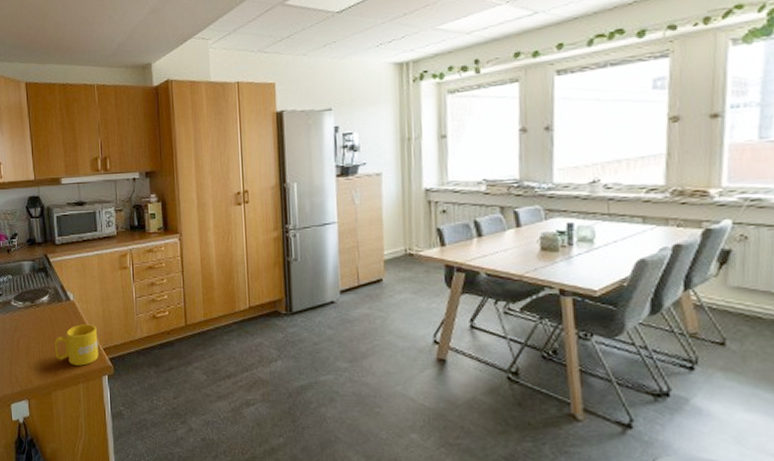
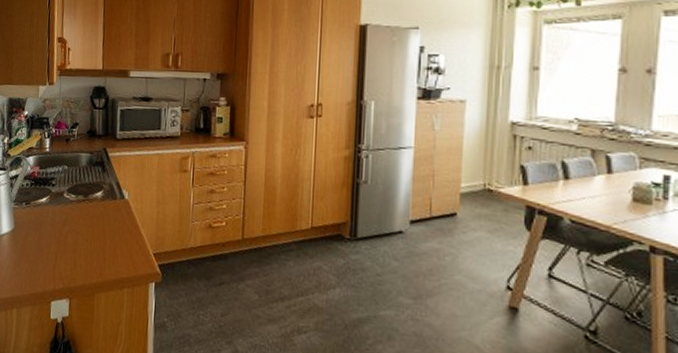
mug: present [55,324,99,366] -> none [103,225,149,270]

